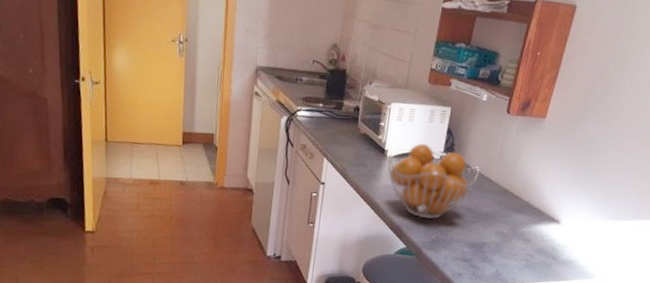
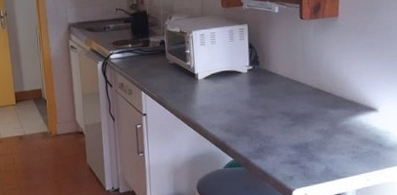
fruit basket: present [387,143,481,219] -> none [198,61,288,131]

